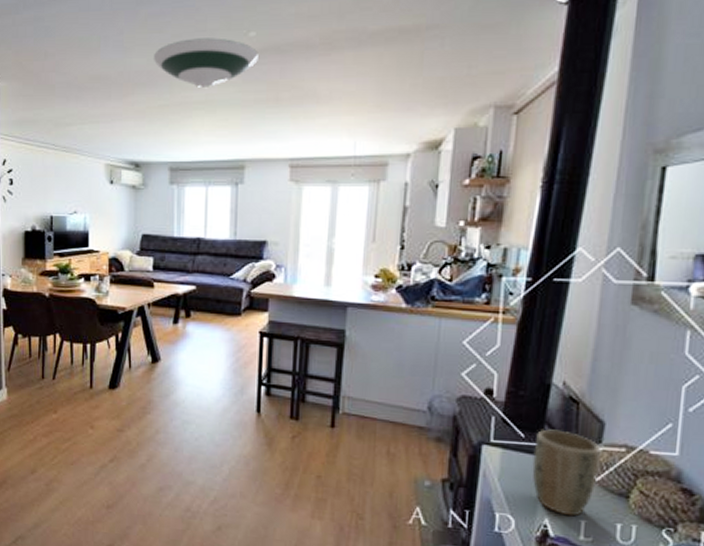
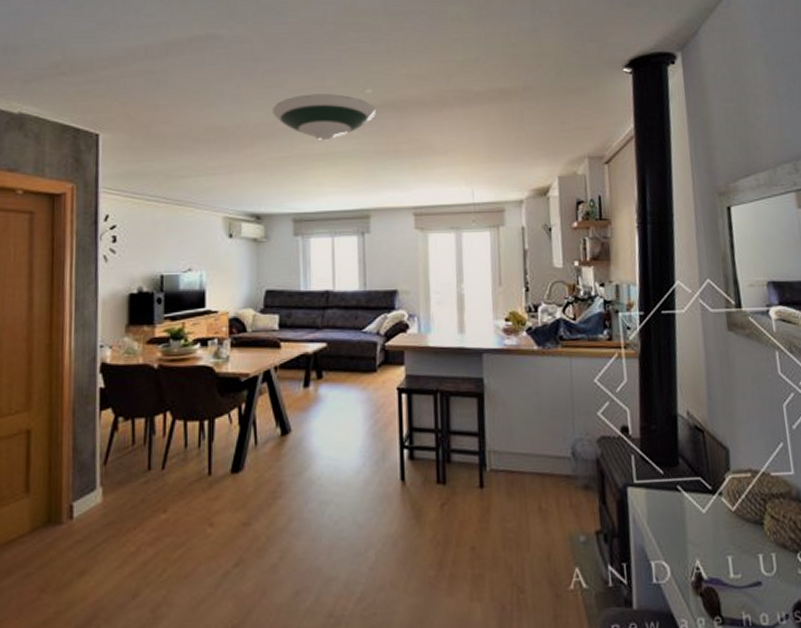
plant pot: present [532,429,600,517] -> none [673,461,734,554]

